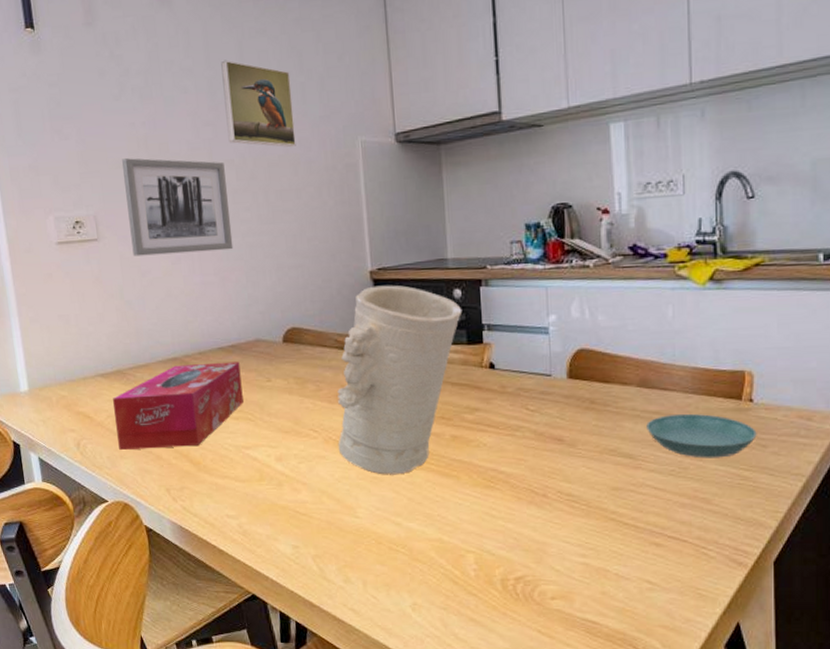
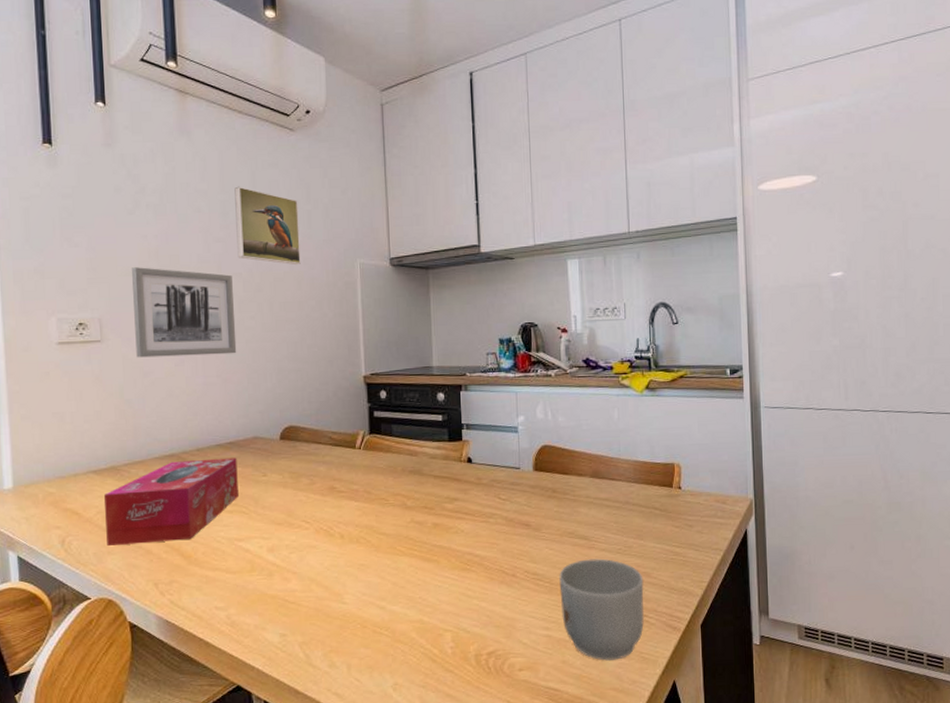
decorative vase: present [337,285,463,475] -> none [328,388,445,562]
mug: none [598,480,703,595] -> present [559,558,645,661]
saucer: present [646,414,757,458] -> none [598,500,685,538]

